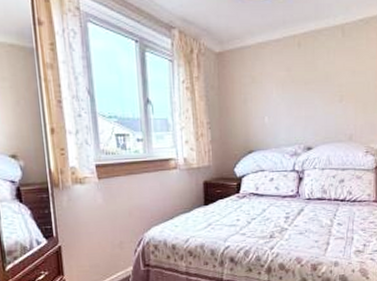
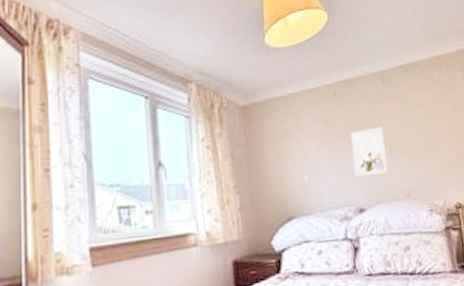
wall art: none [307,77,336,119] -> present [350,126,388,176]

